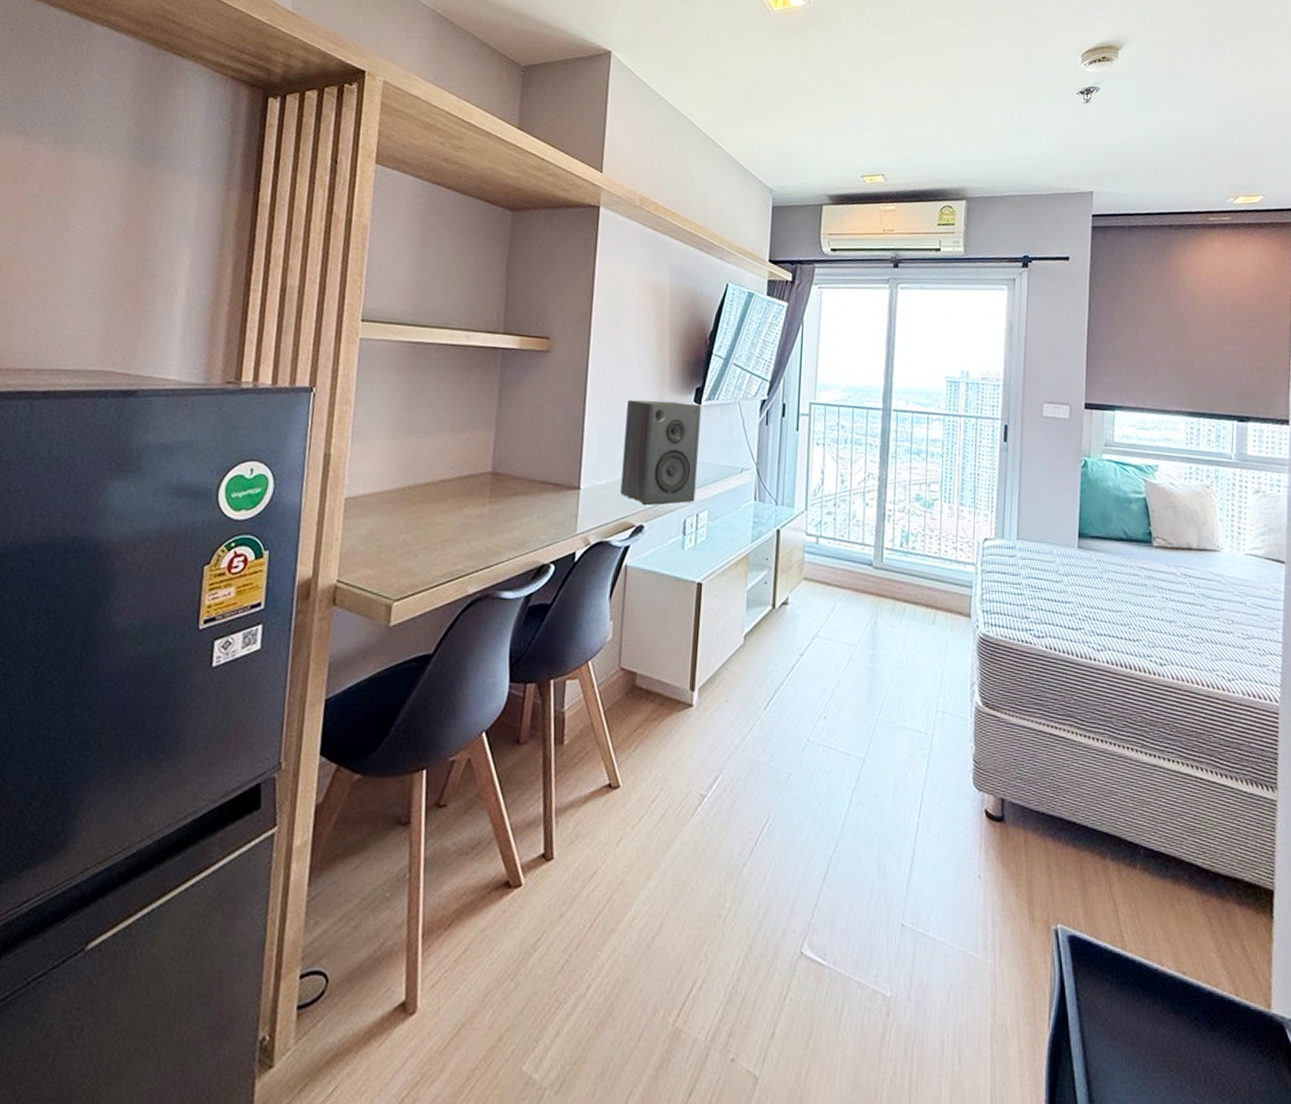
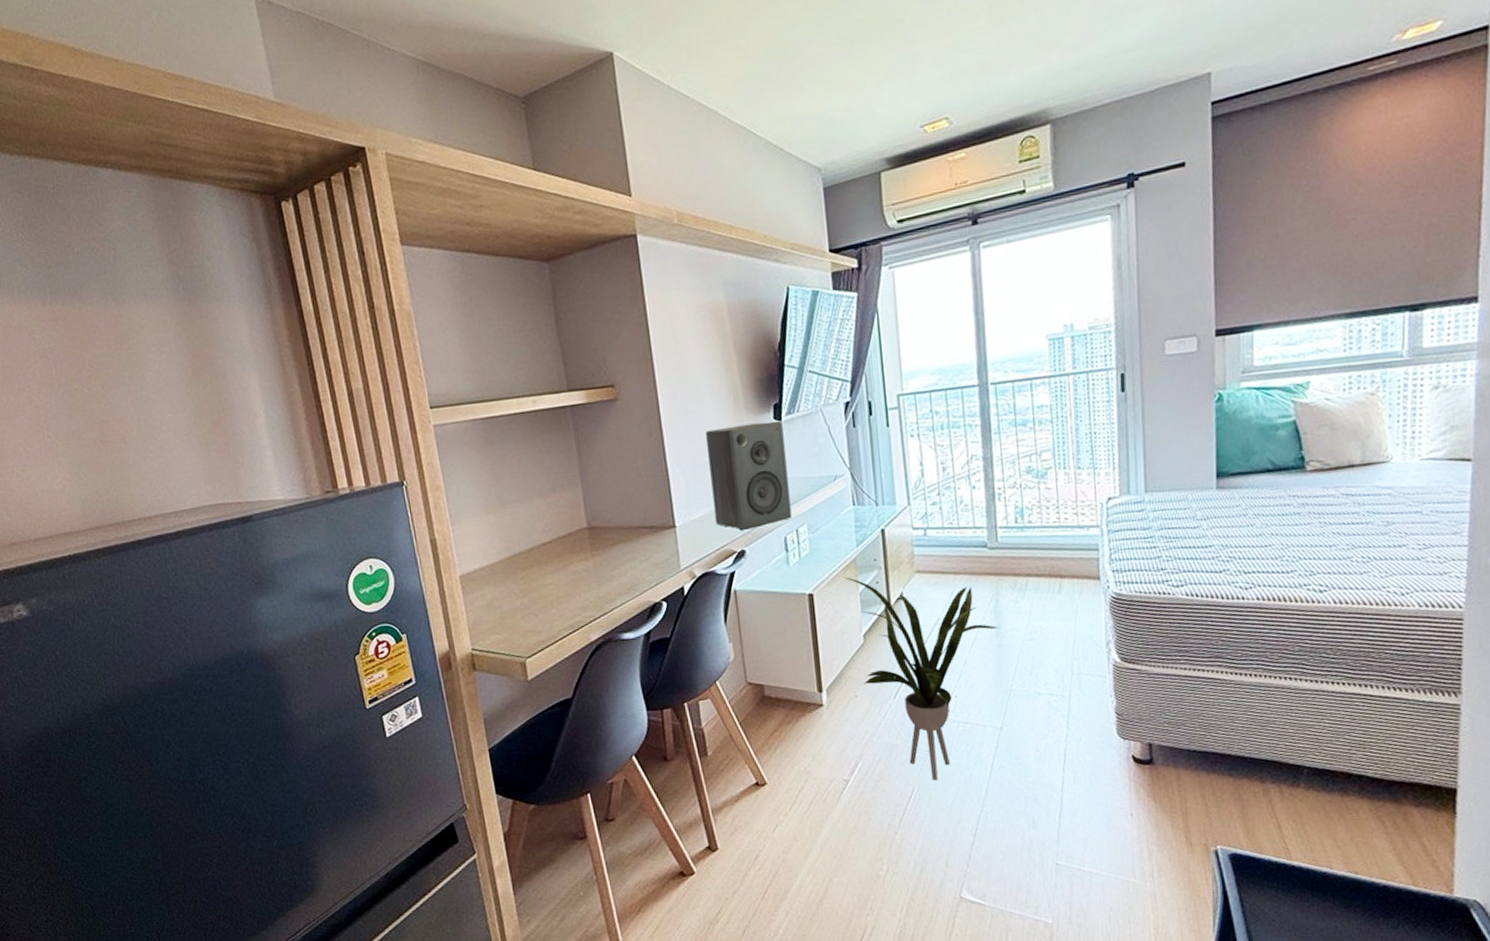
house plant: none [734,571,876,809] -> present [843,577,1001,781]

